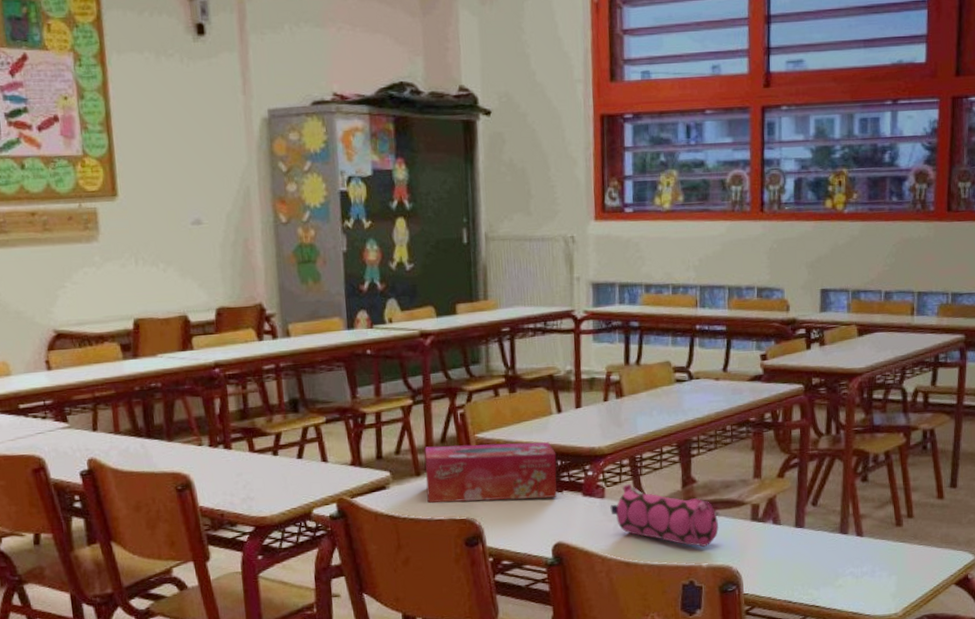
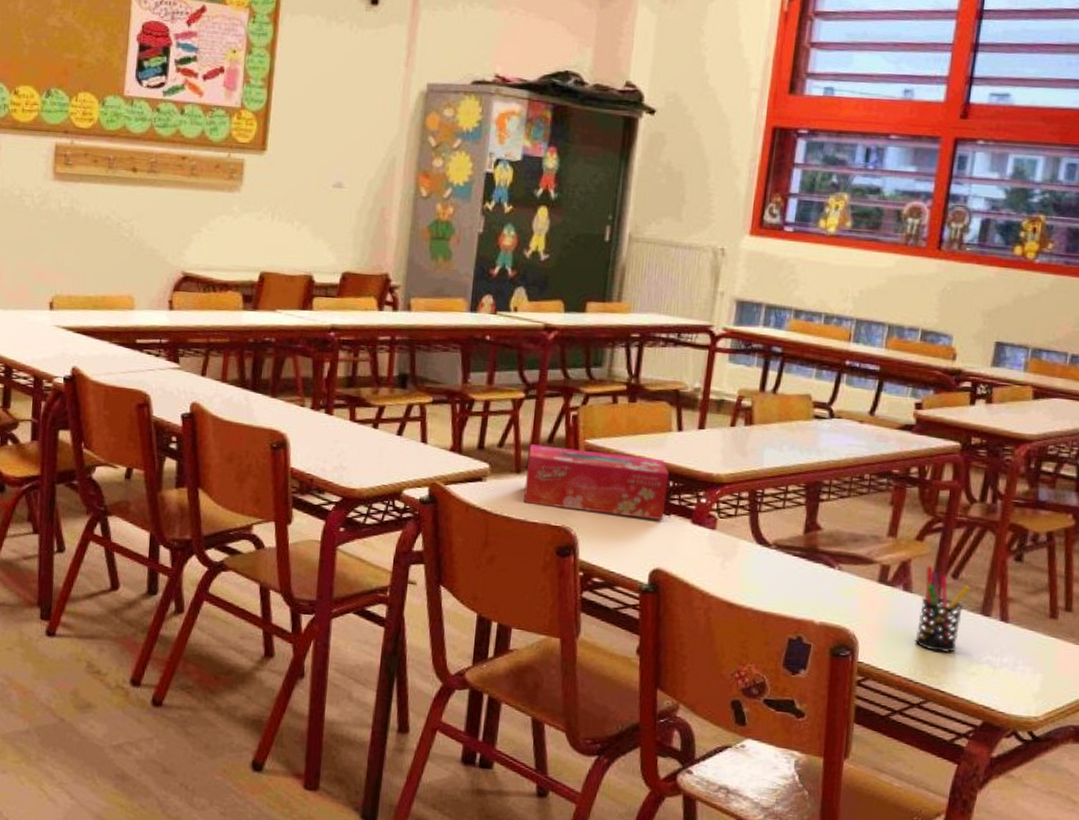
pencil case: present [610,484,719,547] -> none [720,519,840,602]
pen holder: none [789,498,829,572] -> present [915,565,971,652]

